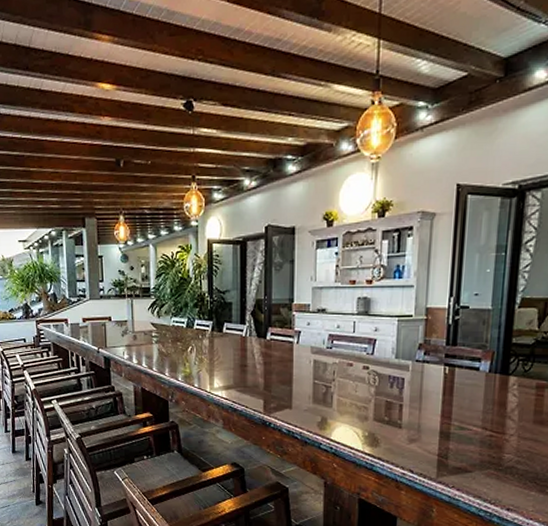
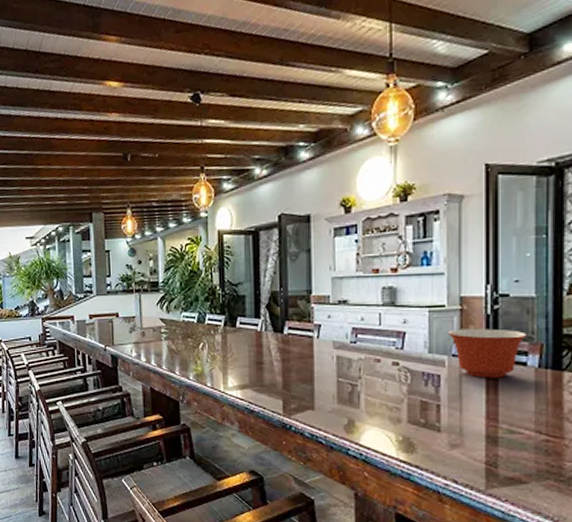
mixing bowl: none [413,337,482,382] -> present [447,328,528,378]

